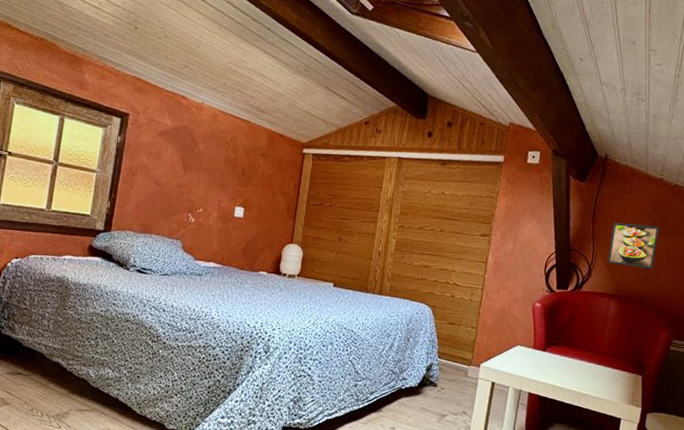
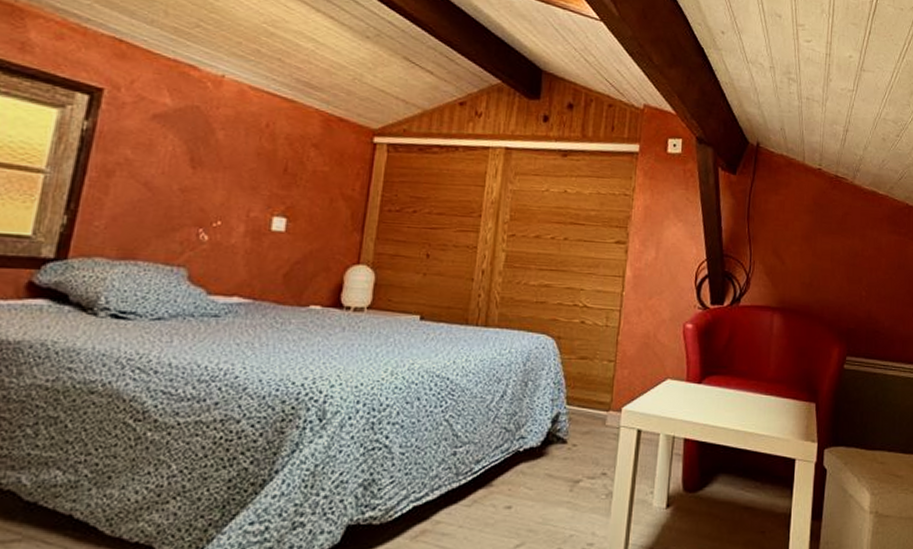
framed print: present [607,222,660,269] -> none [767,221,822,275]

